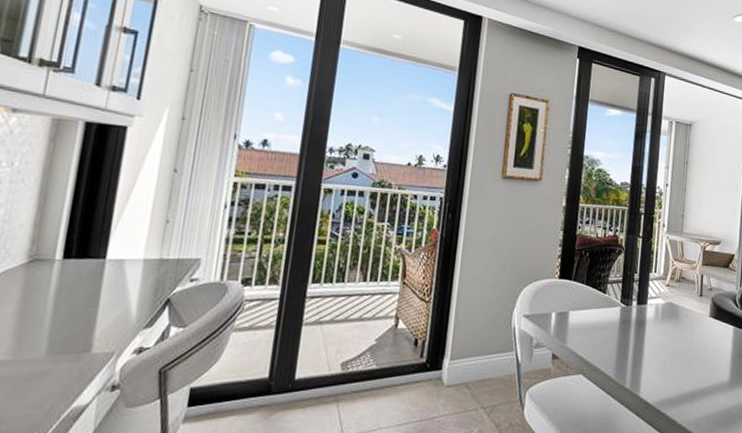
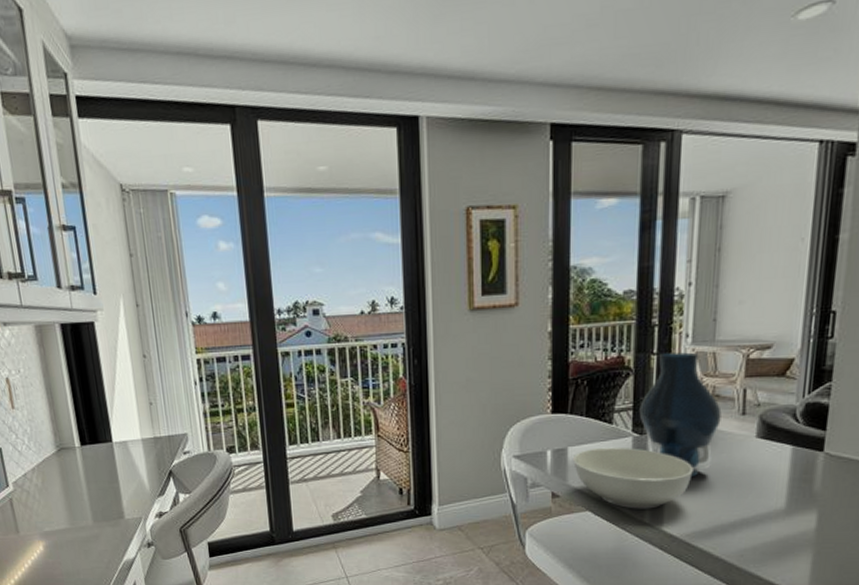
bowl: none [572,314,665,376] -> present [572,447,693,509]
vase: none [626,237,686,347] -> present [639,352,722,476]

